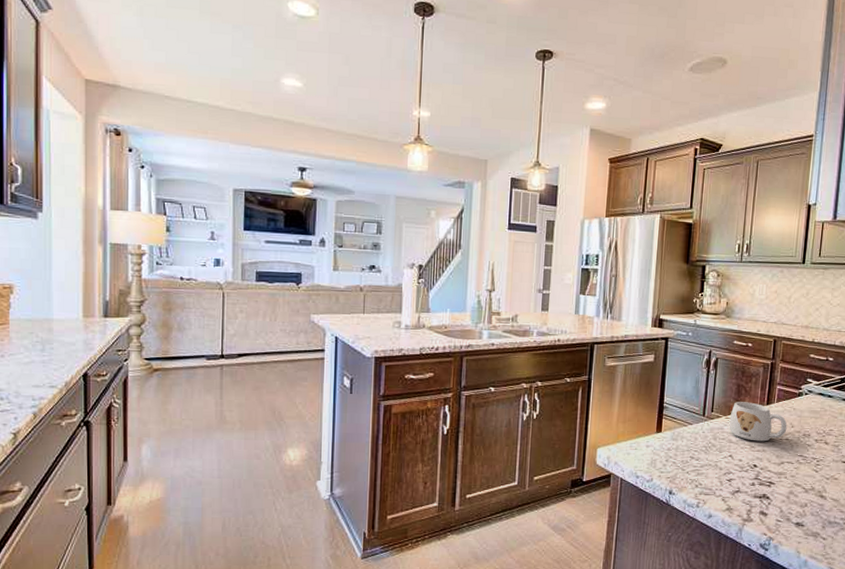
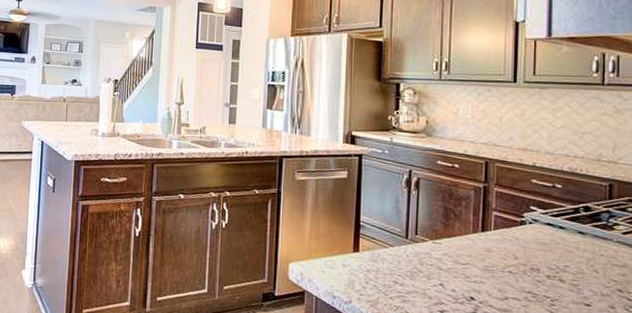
mug: present [728,402,787,442] -> none [437,226,509,273]

